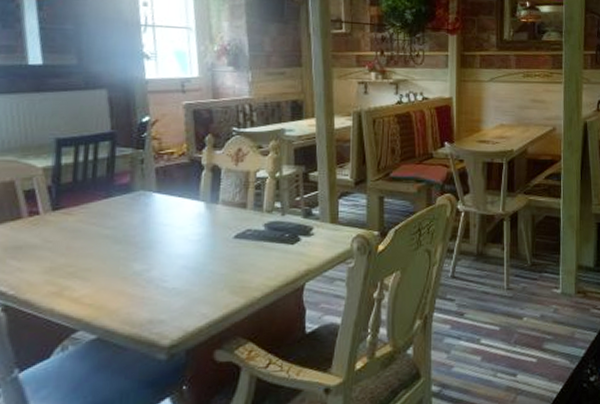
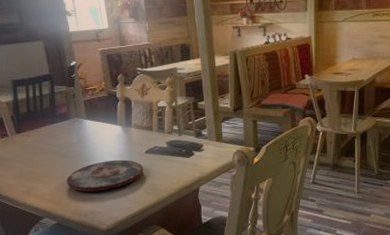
plate: none [118,247,230,292] -> present [67,159,144,192]

